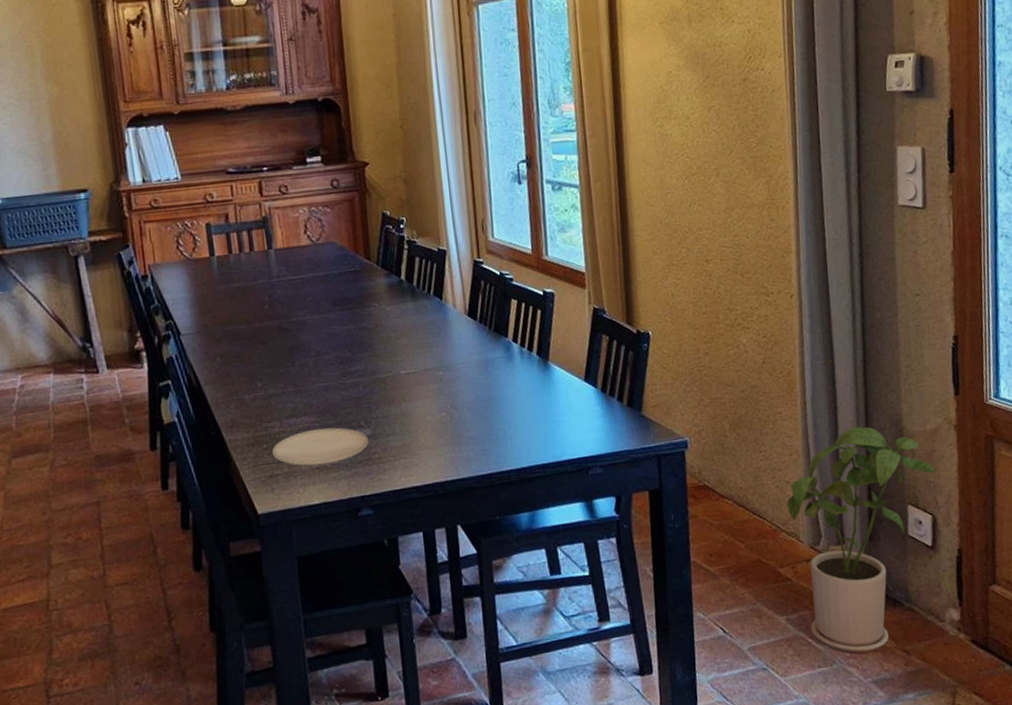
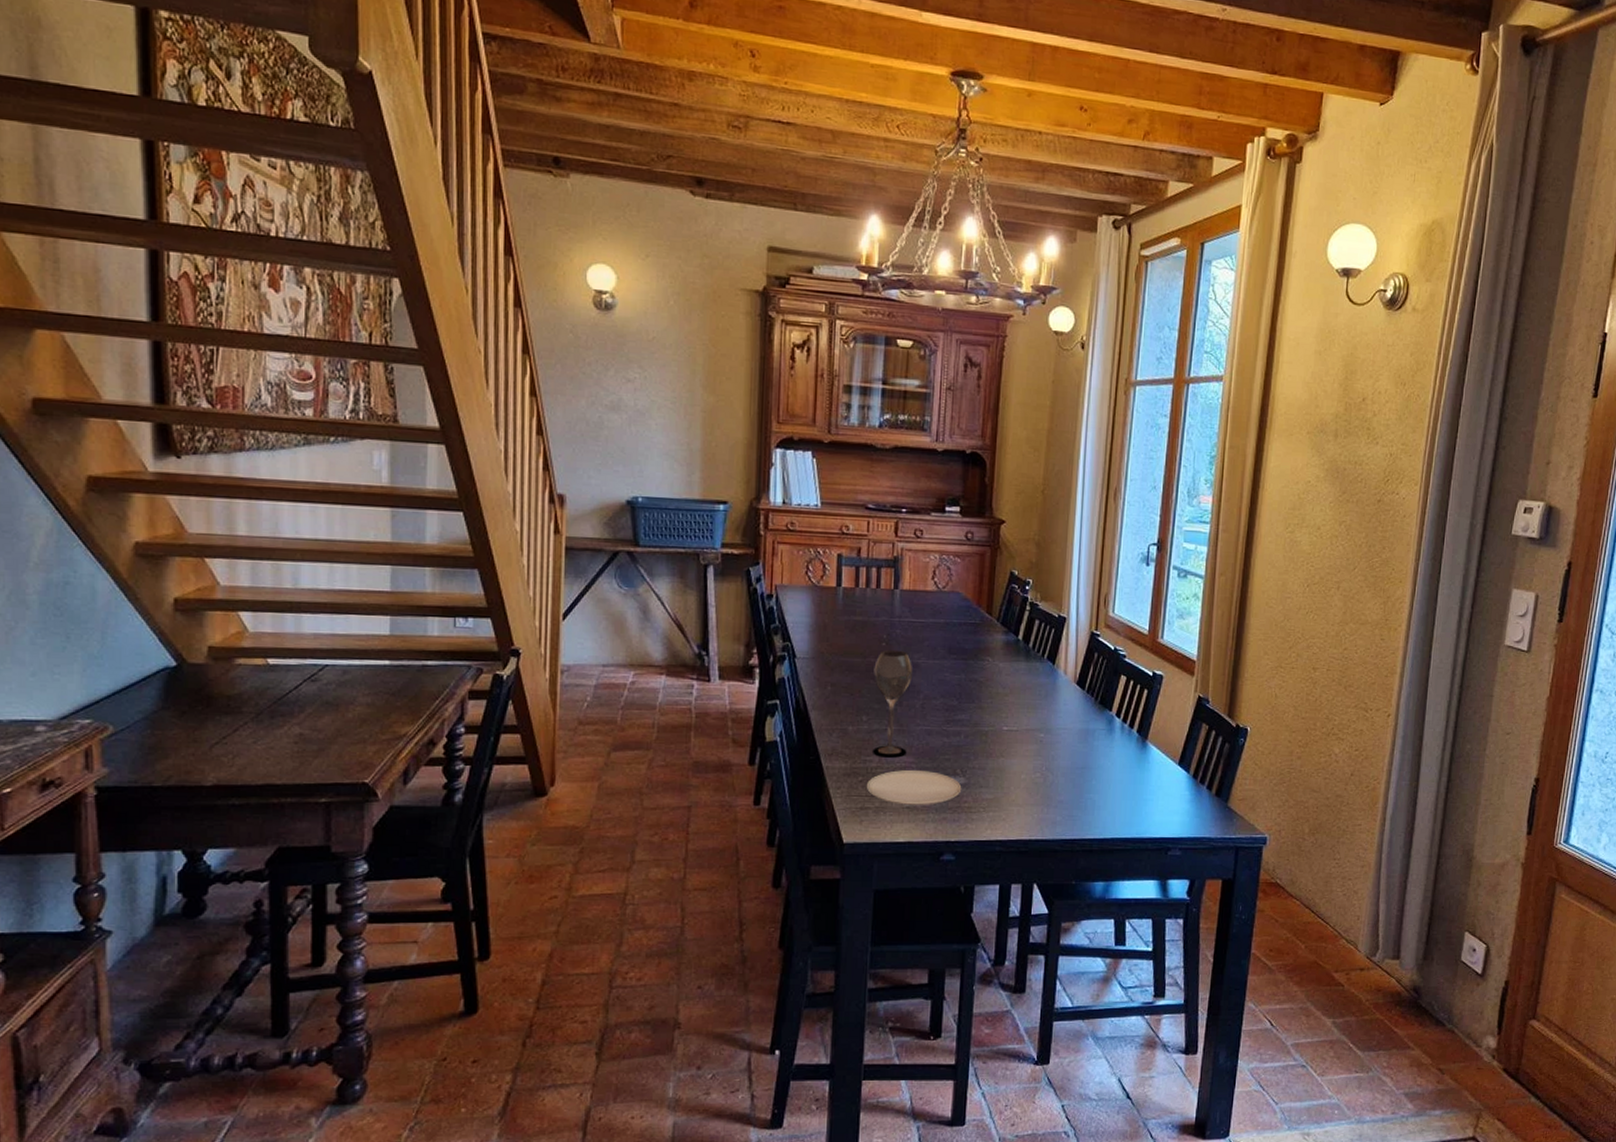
wineglass: none [260,310,308,423] -> present [871,649,913,759]
house plant: present [787,426,936,655] -> none [1351,850,1497,1066]

